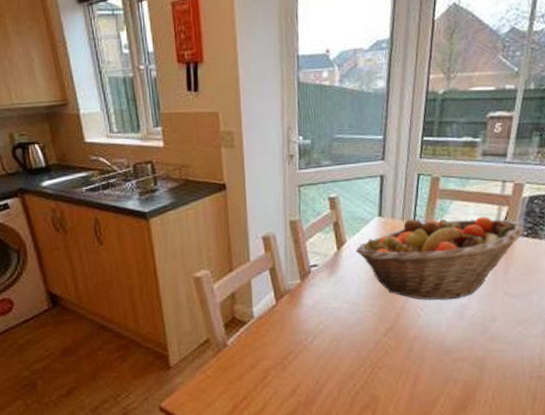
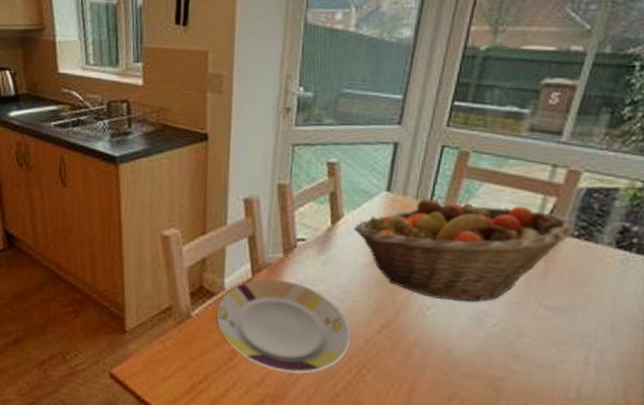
plate: none [250,303,363,381] -> present [217,279,351,374]

